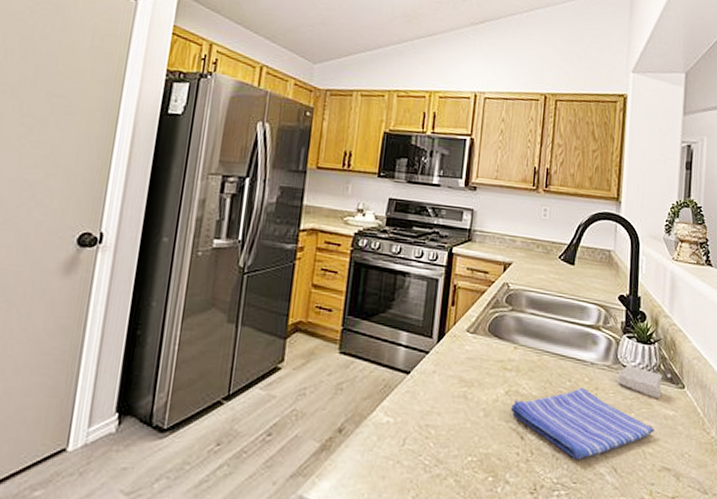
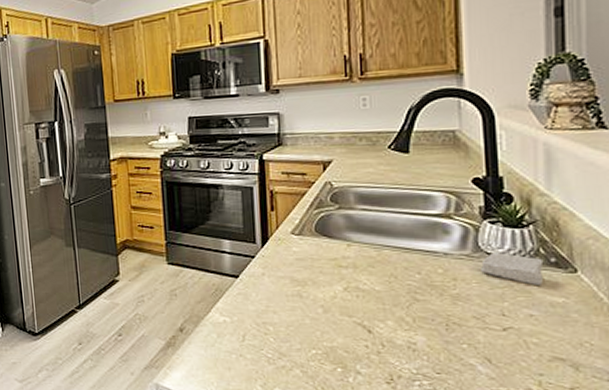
dish towel: present [511,386,654,459] -> none [353,278,538,351]

